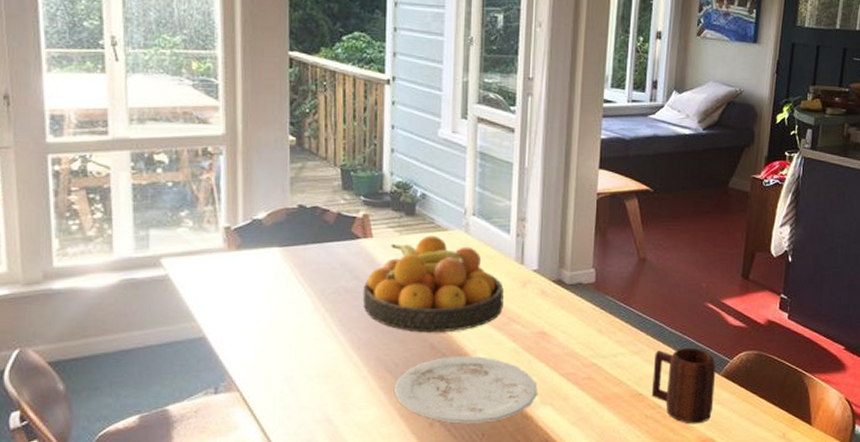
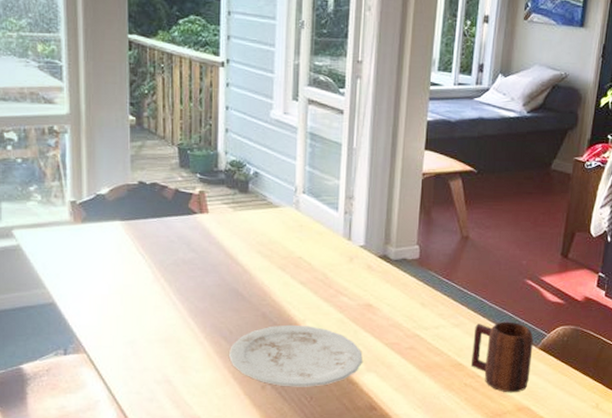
fruit bowl: present [362,235,504,333] -> none [199,212,332,303]

